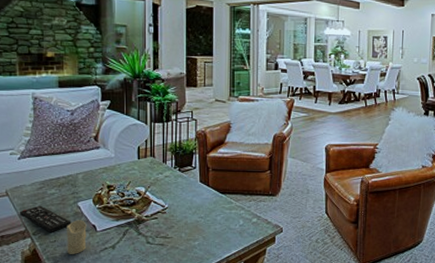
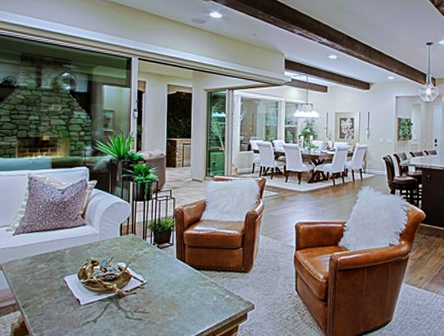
remote control: present [19,205,72,233] -> none [11,279,58,306]
candle: present [65,220,87,254] -> none [52,294,71,327]

